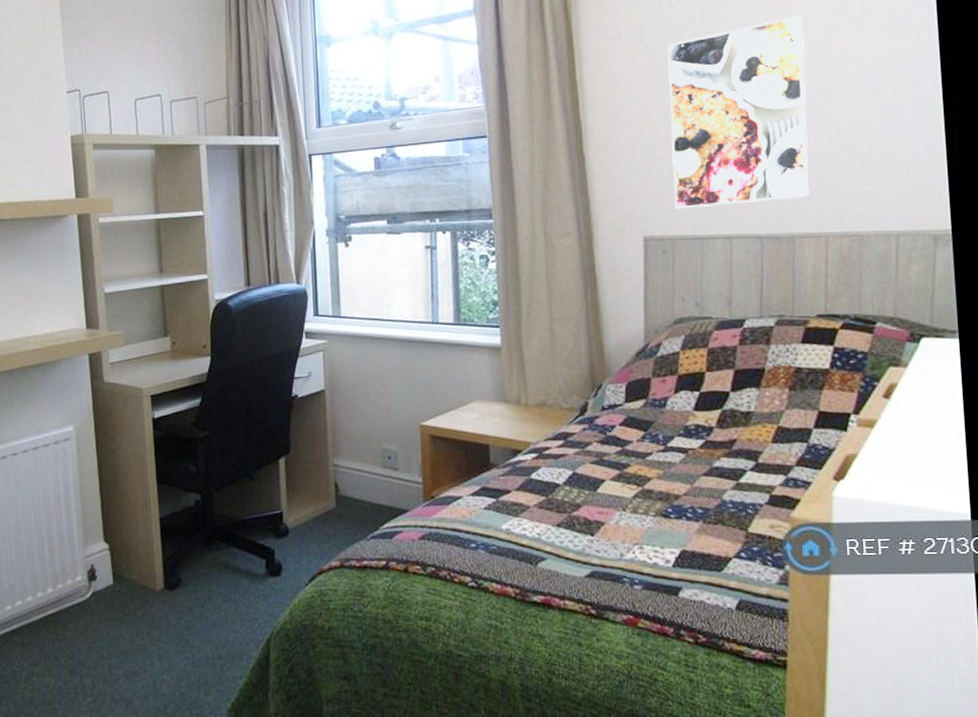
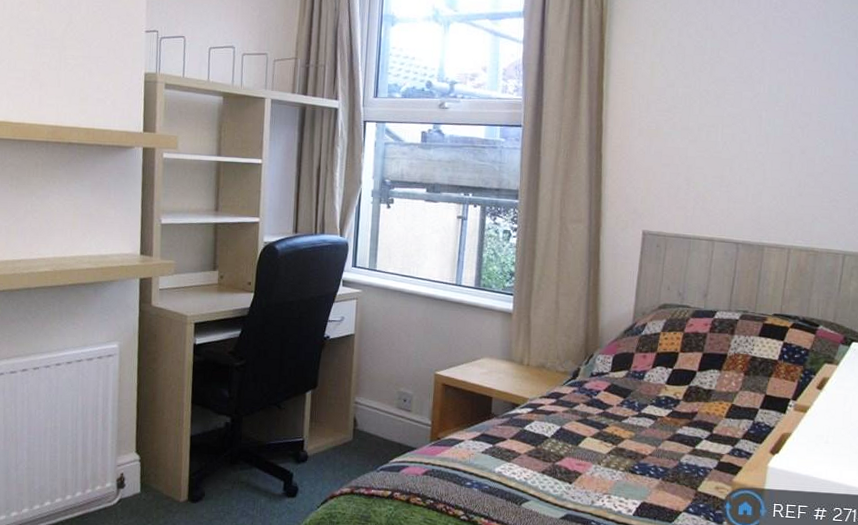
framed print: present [667,16,810,210] -> none [671,59,793,214]

